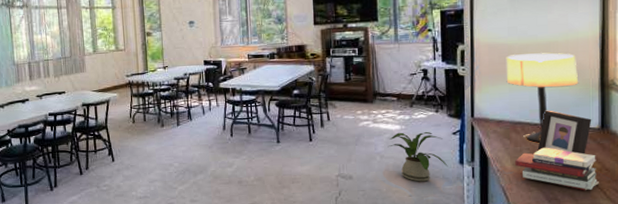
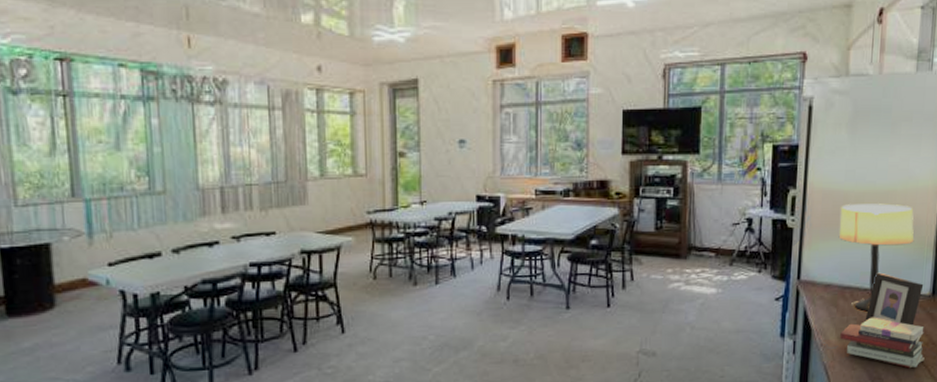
house plant: present [388,132,448,182] -> none [700,297,767,360]

